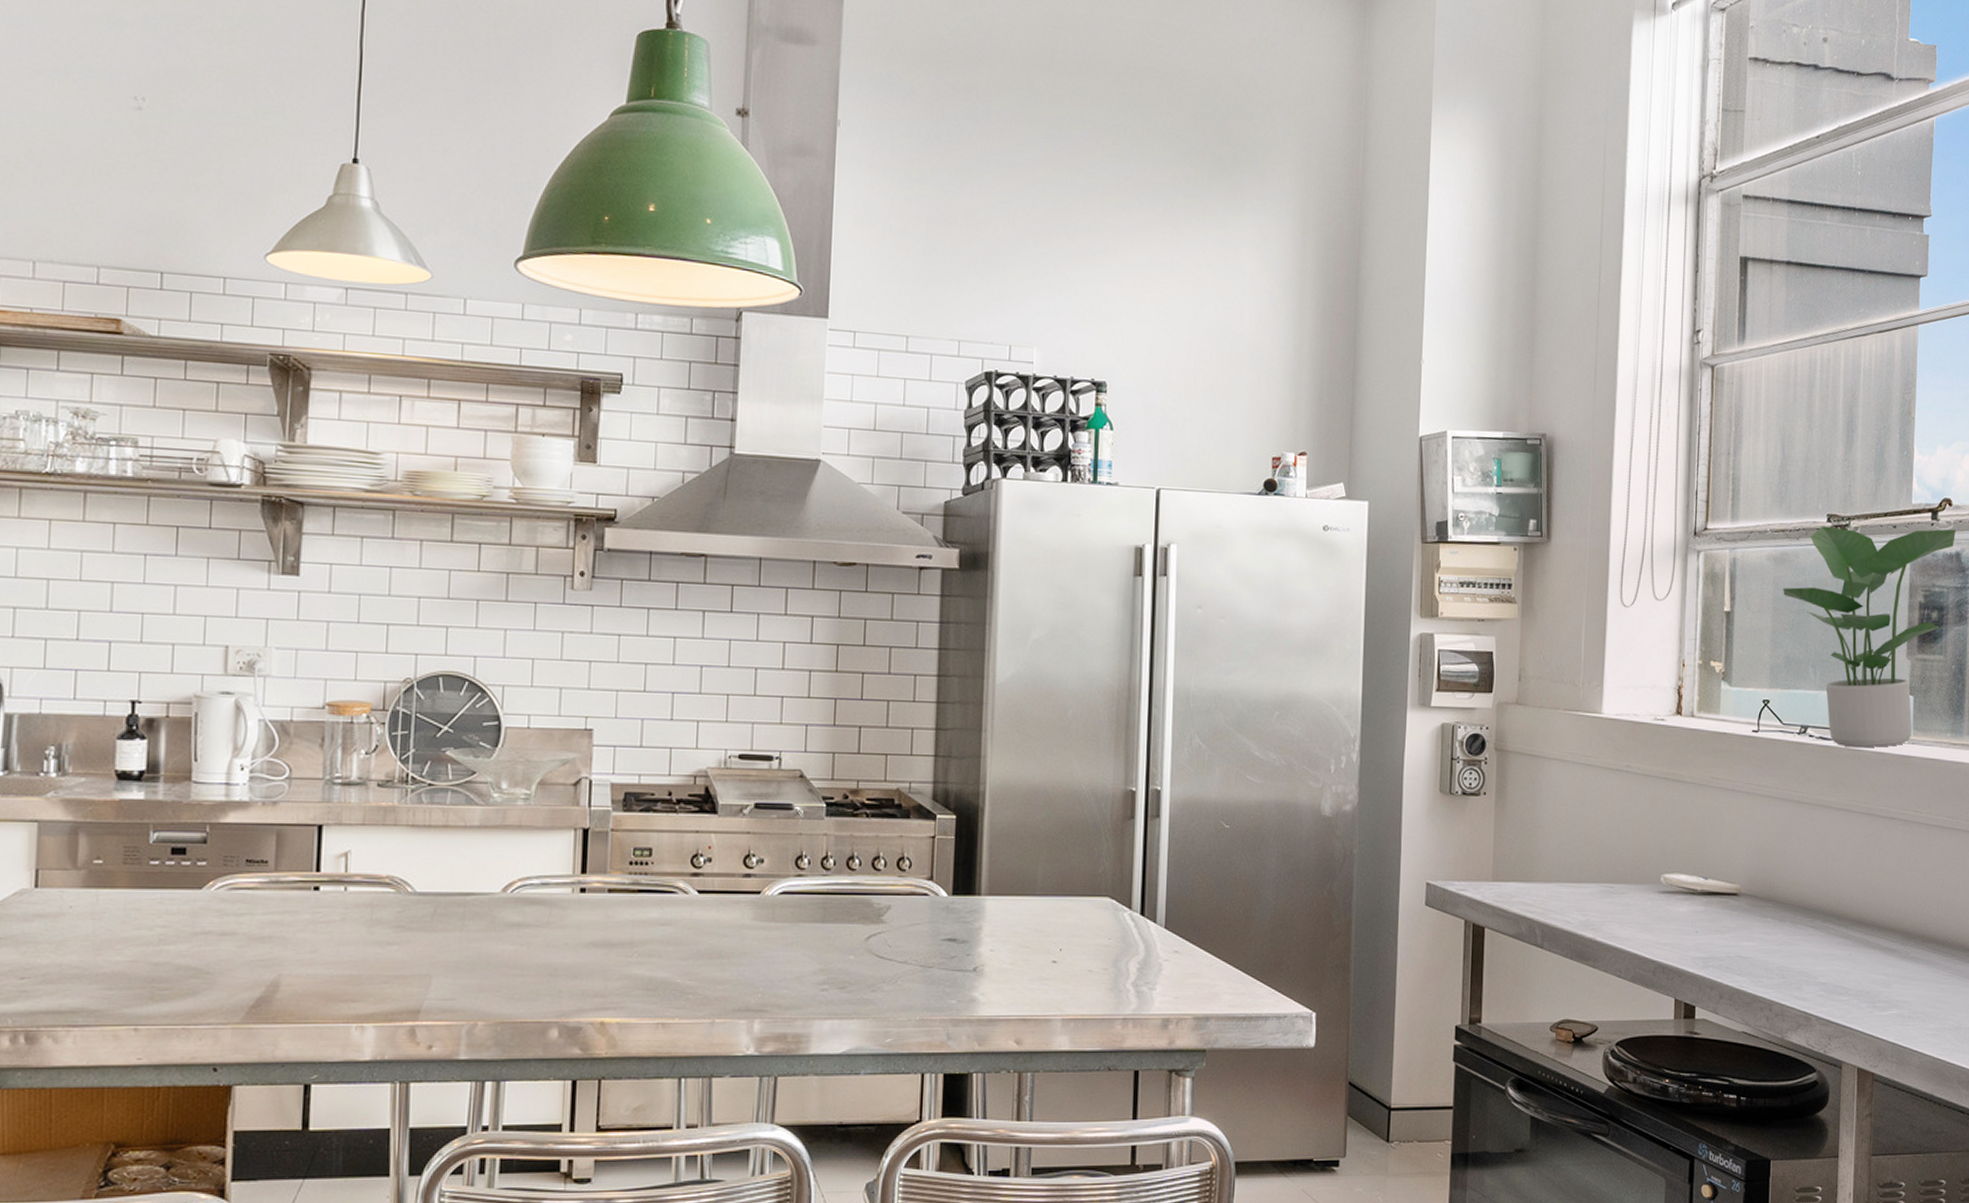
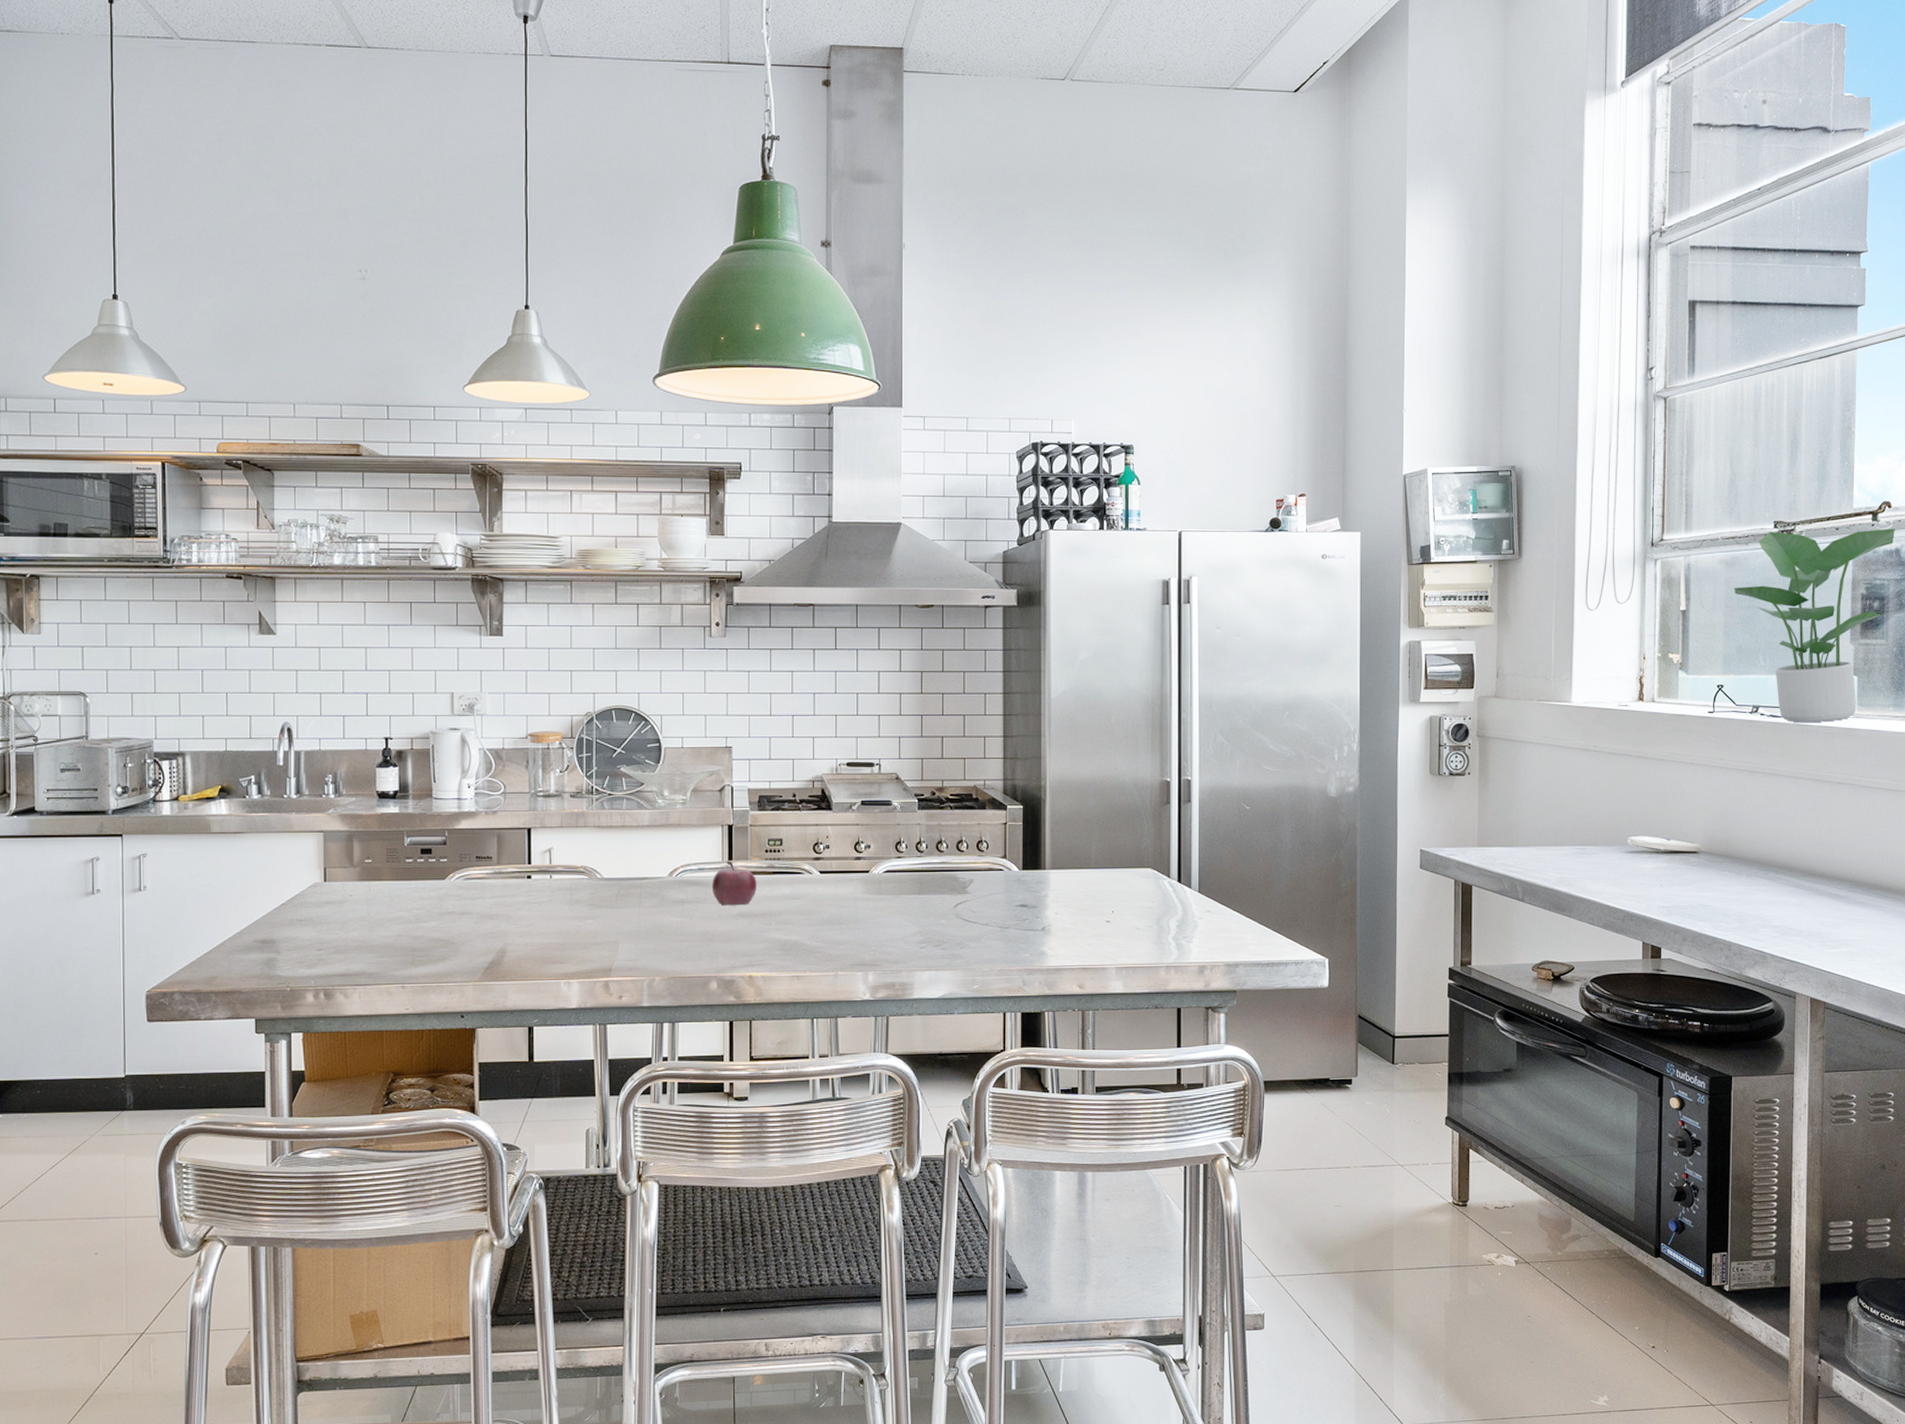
fruit: none [557,874,616,932] -> present [711,861,757,906]

